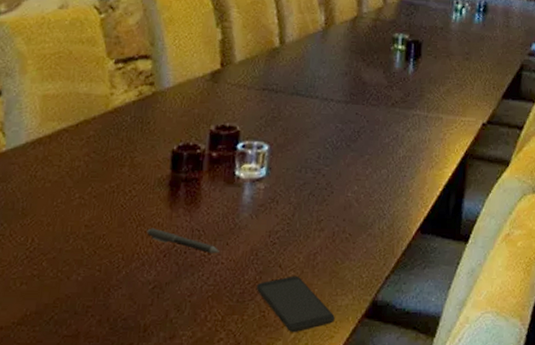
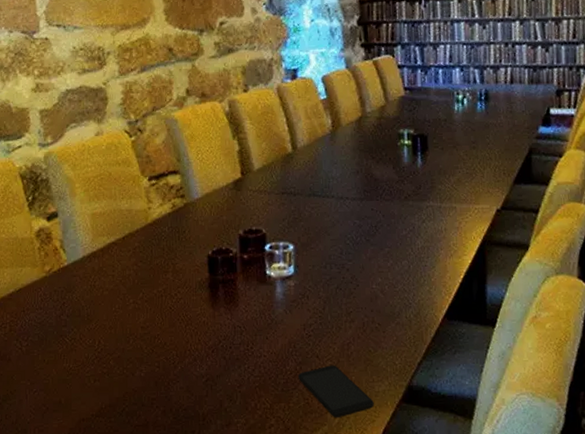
pen: present [146,228,220,254] -> none [194,326,261,348]

